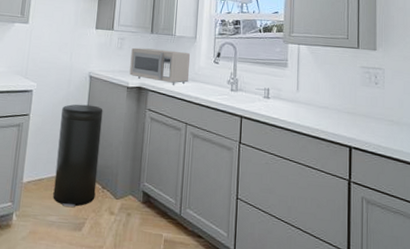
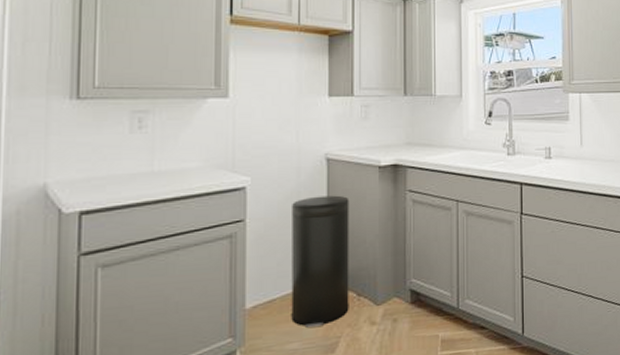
microwave: present [129,47,190,85] -> none [380,114,457,157]

